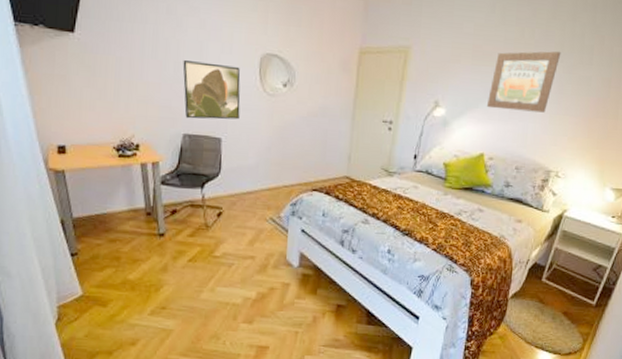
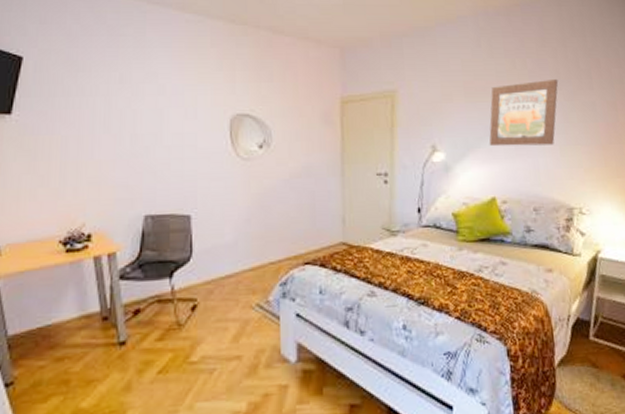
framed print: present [183,60,241,120] -> none [140,131,211,197]

